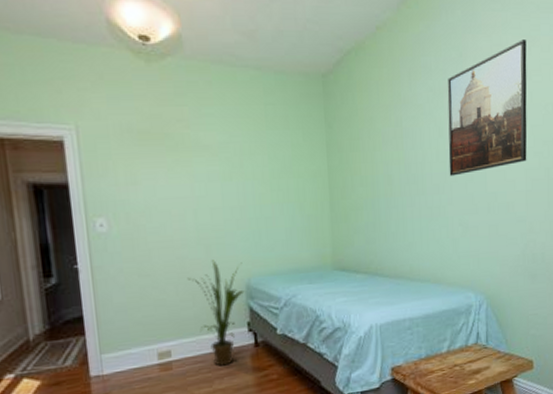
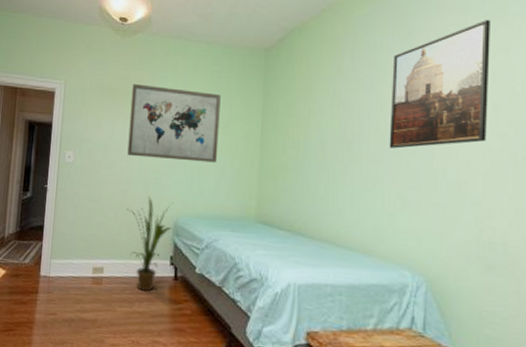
wall art: none [170,123,285,215] -> present [127,83,221,163]

